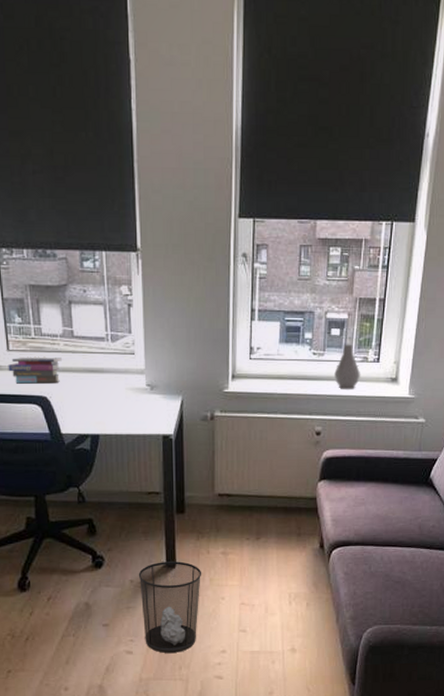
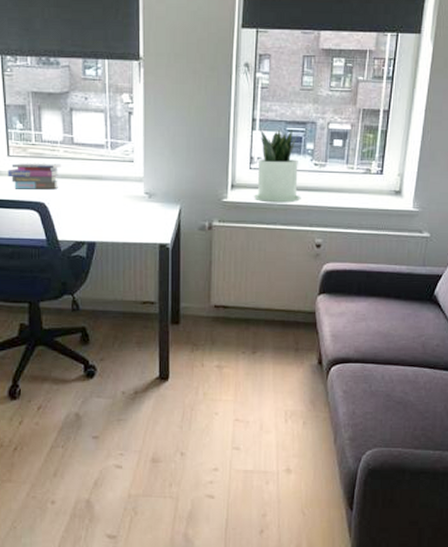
waste bin: present [138,561,202,653] -> none [130,374,196,469]
planter: none [253,319,301,392] -> present [253,130,301,203]
vase: present [334,344,361,391] -> none [336,155,364,203]

